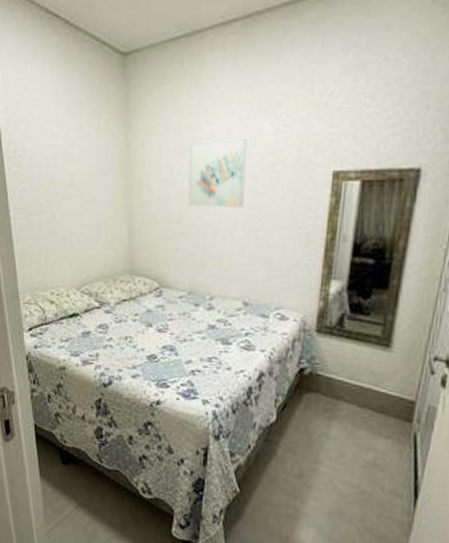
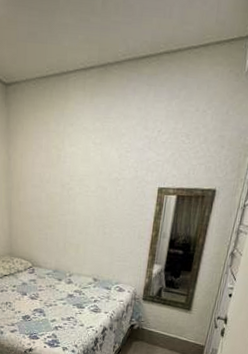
wall art: present [187,137,247,208] -> none [54,158,99,211]

